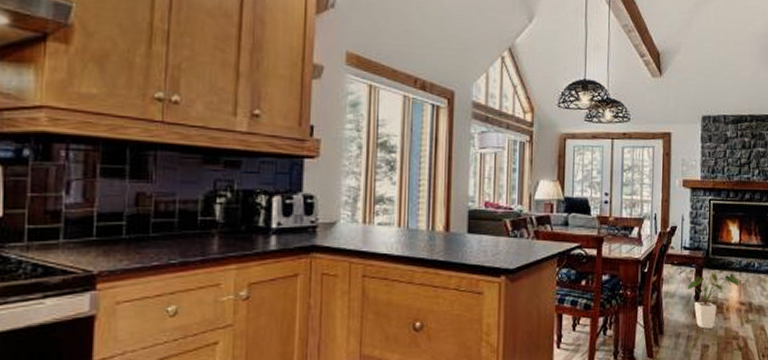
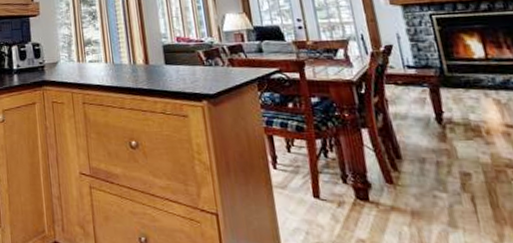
house plant: present [679,269,739,329] -> none [407,89,498,154]

